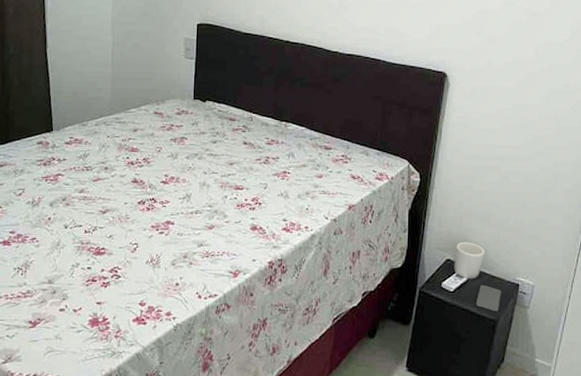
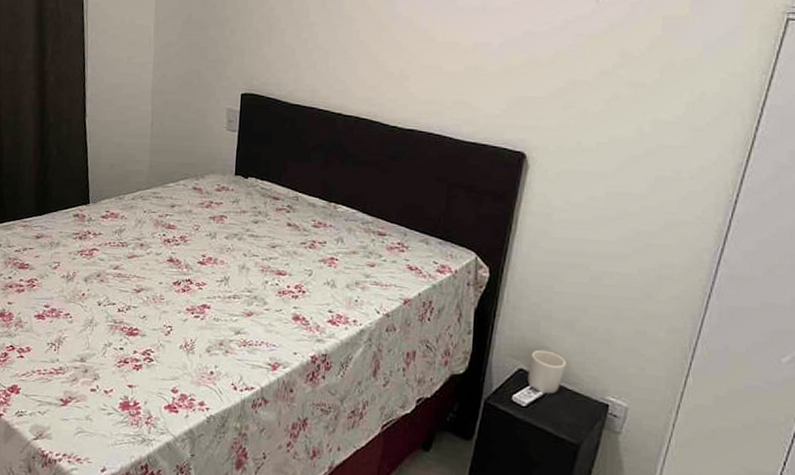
smartphone: present [475,284,502,313] -> none [553,401,587,436]

